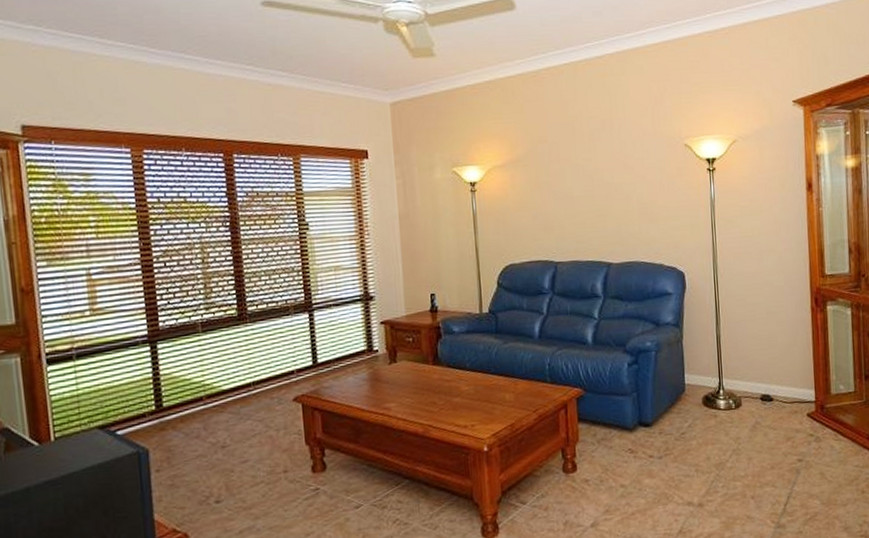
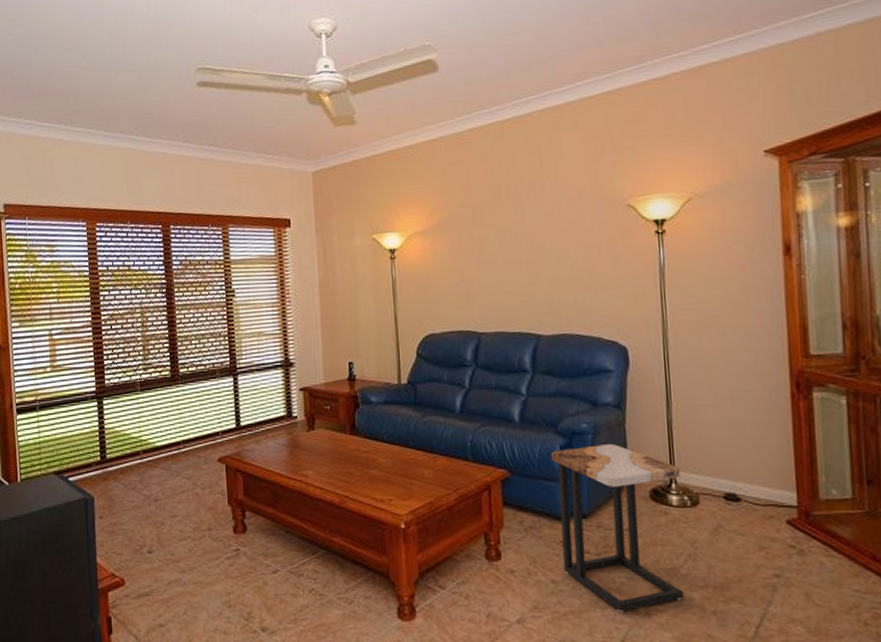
side table: none [620,359,730,507] -> present [551,444,684,613]

